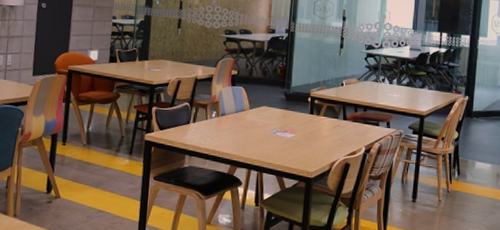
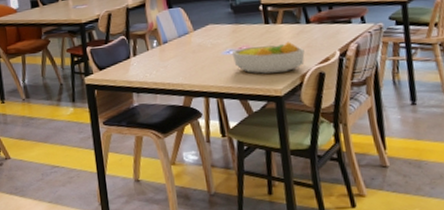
fruit bowl: none [277,131,337,158] -> present [231,41,305,74]

